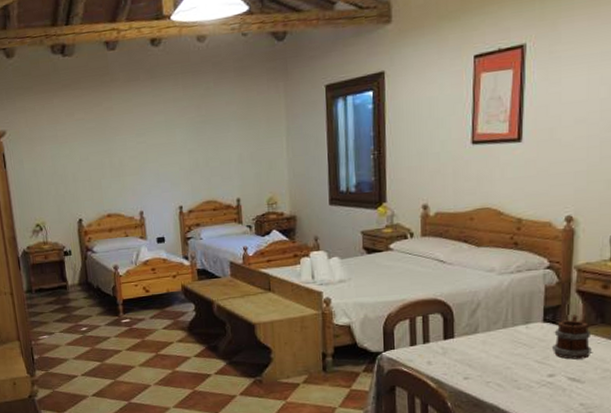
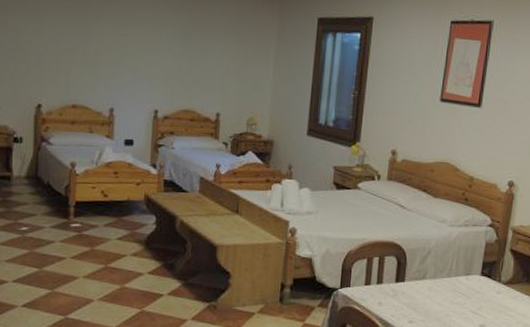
mug: present [553,314,592,360] -> none [486,271,517,313]

